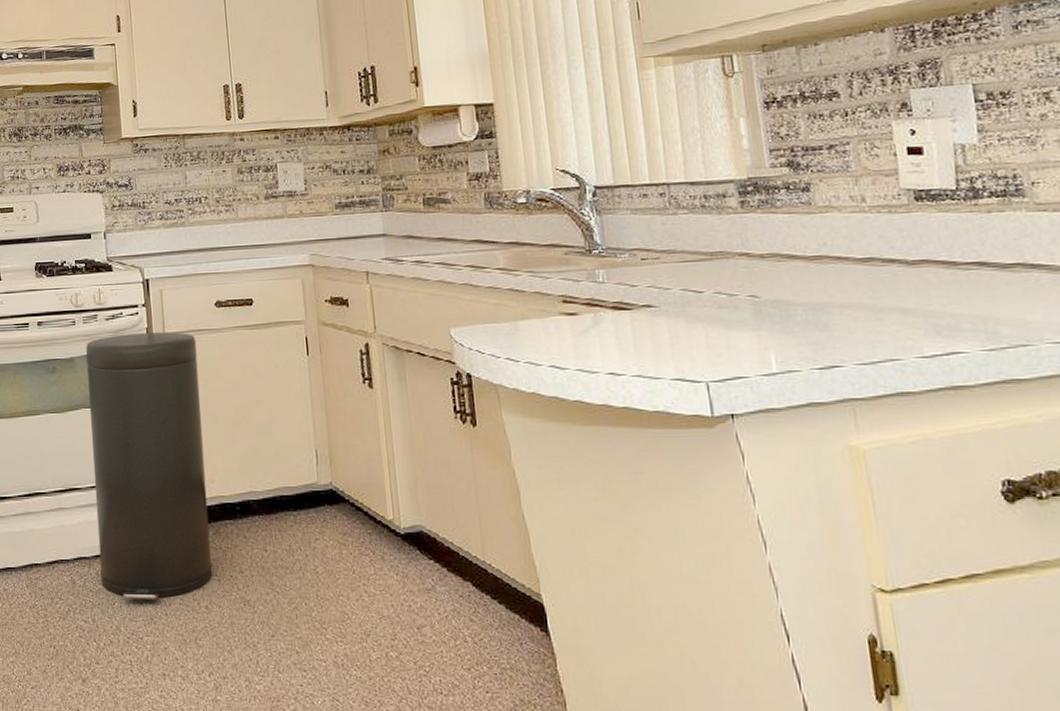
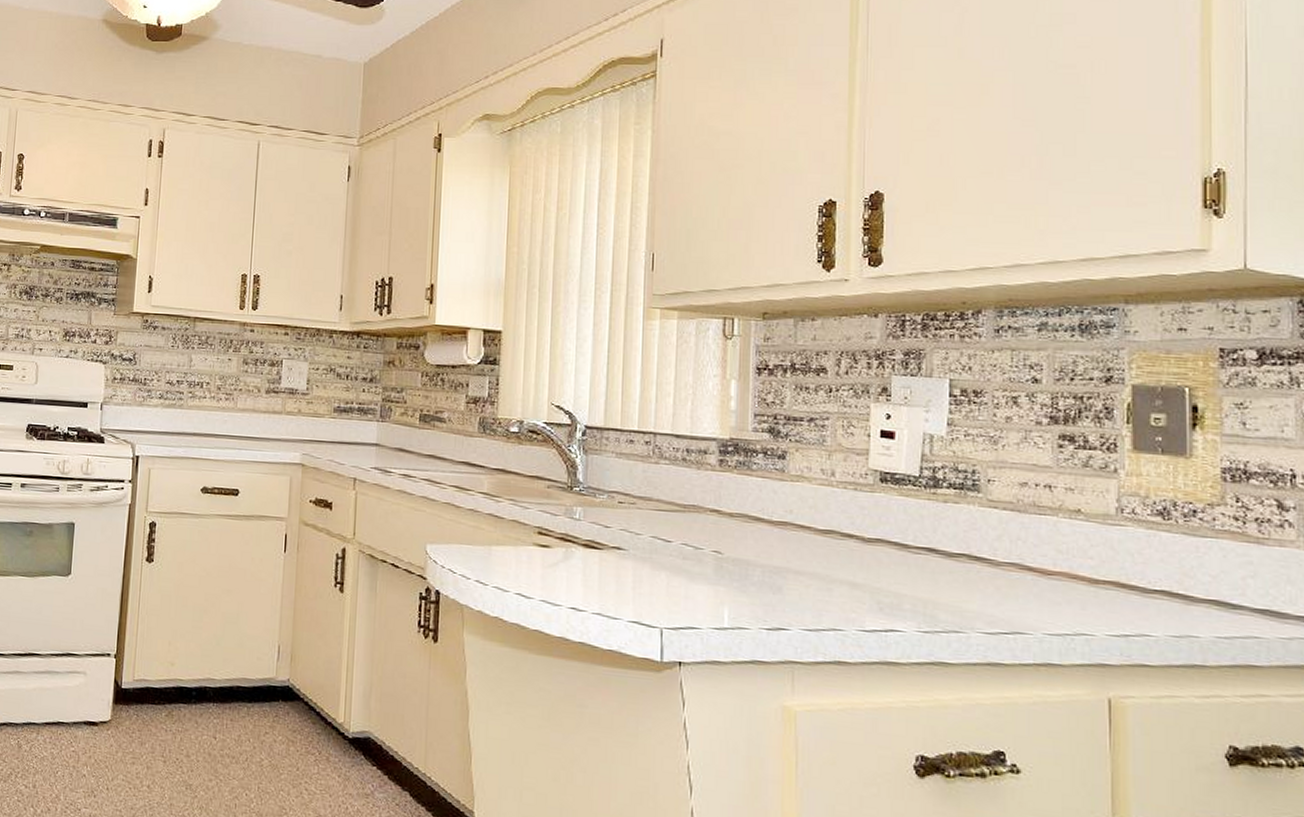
pedal bin: present [86,332,213,599] -> none [47,507,177,773]

